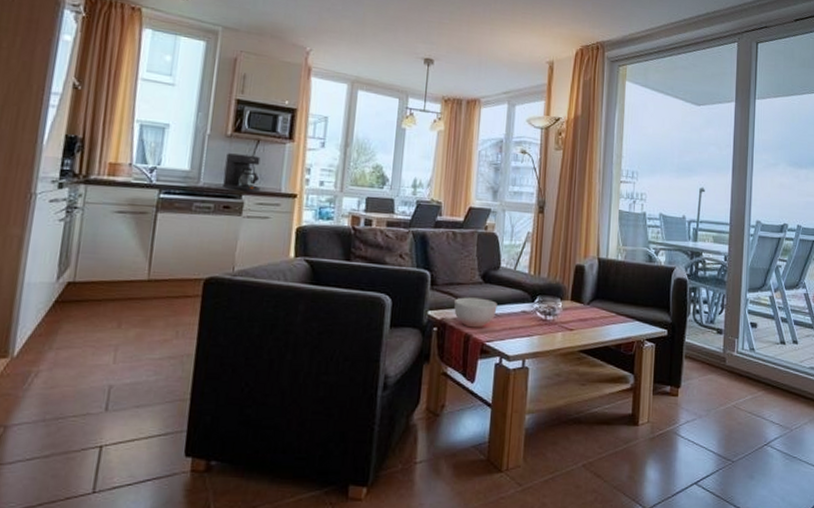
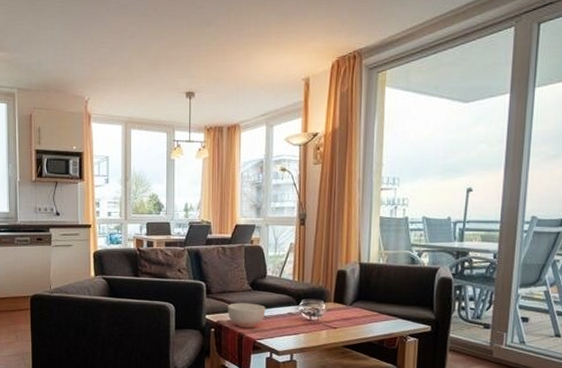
coffee maker: present [223,153,261,191] -> none [34,195,62,225]

